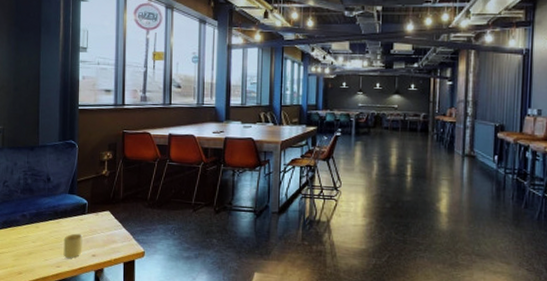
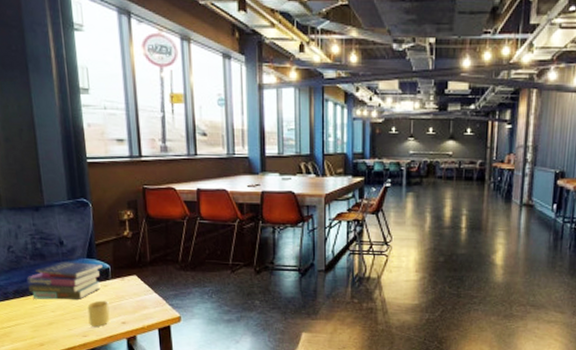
books: none [15,196,81,232] -> present [26,262,103,300]

